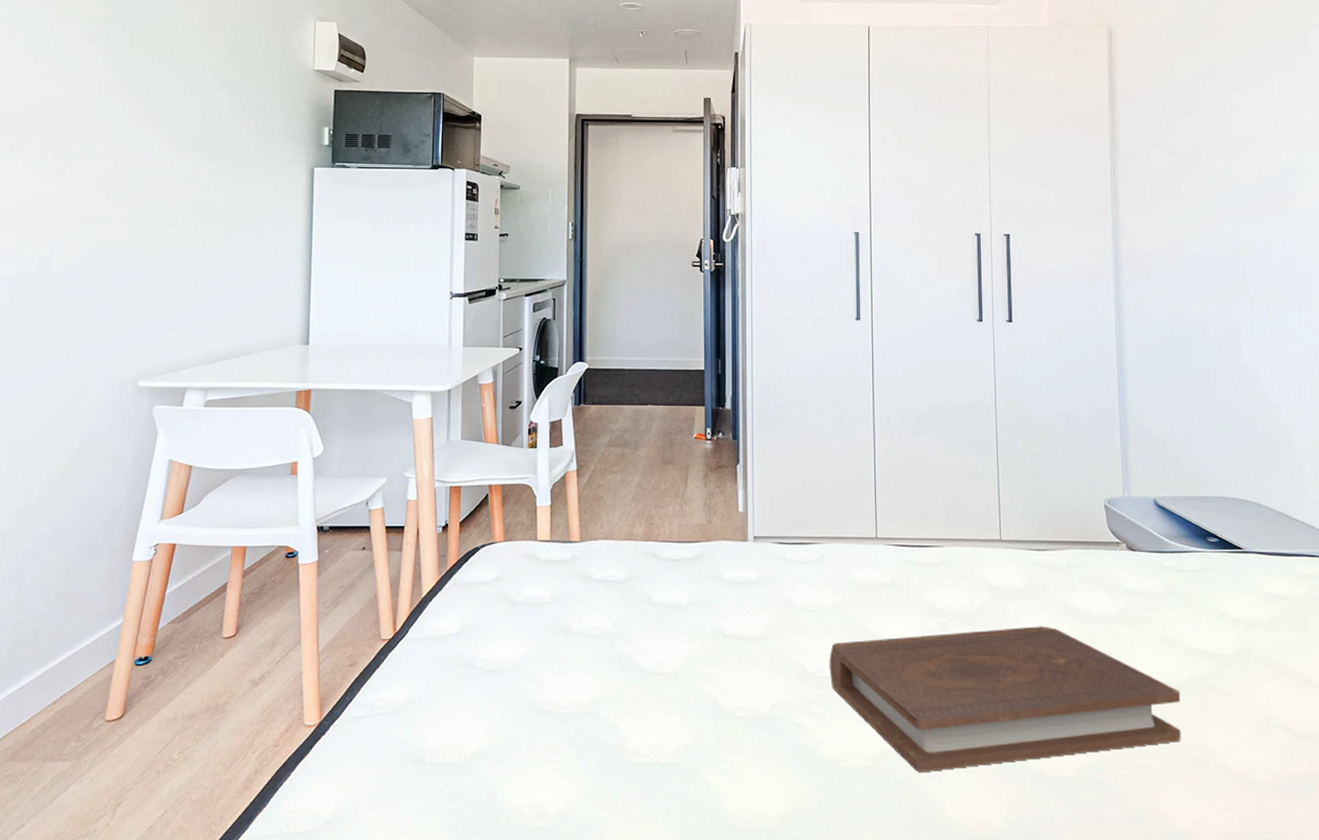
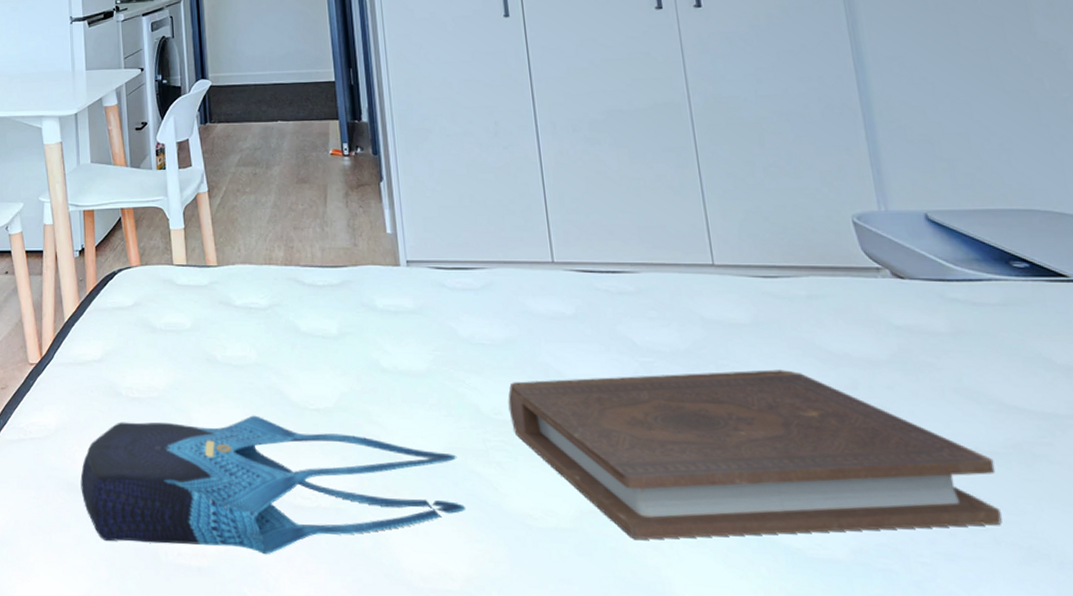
tote bag: none [427,681,786,811] -> present [80,415,466,555]

